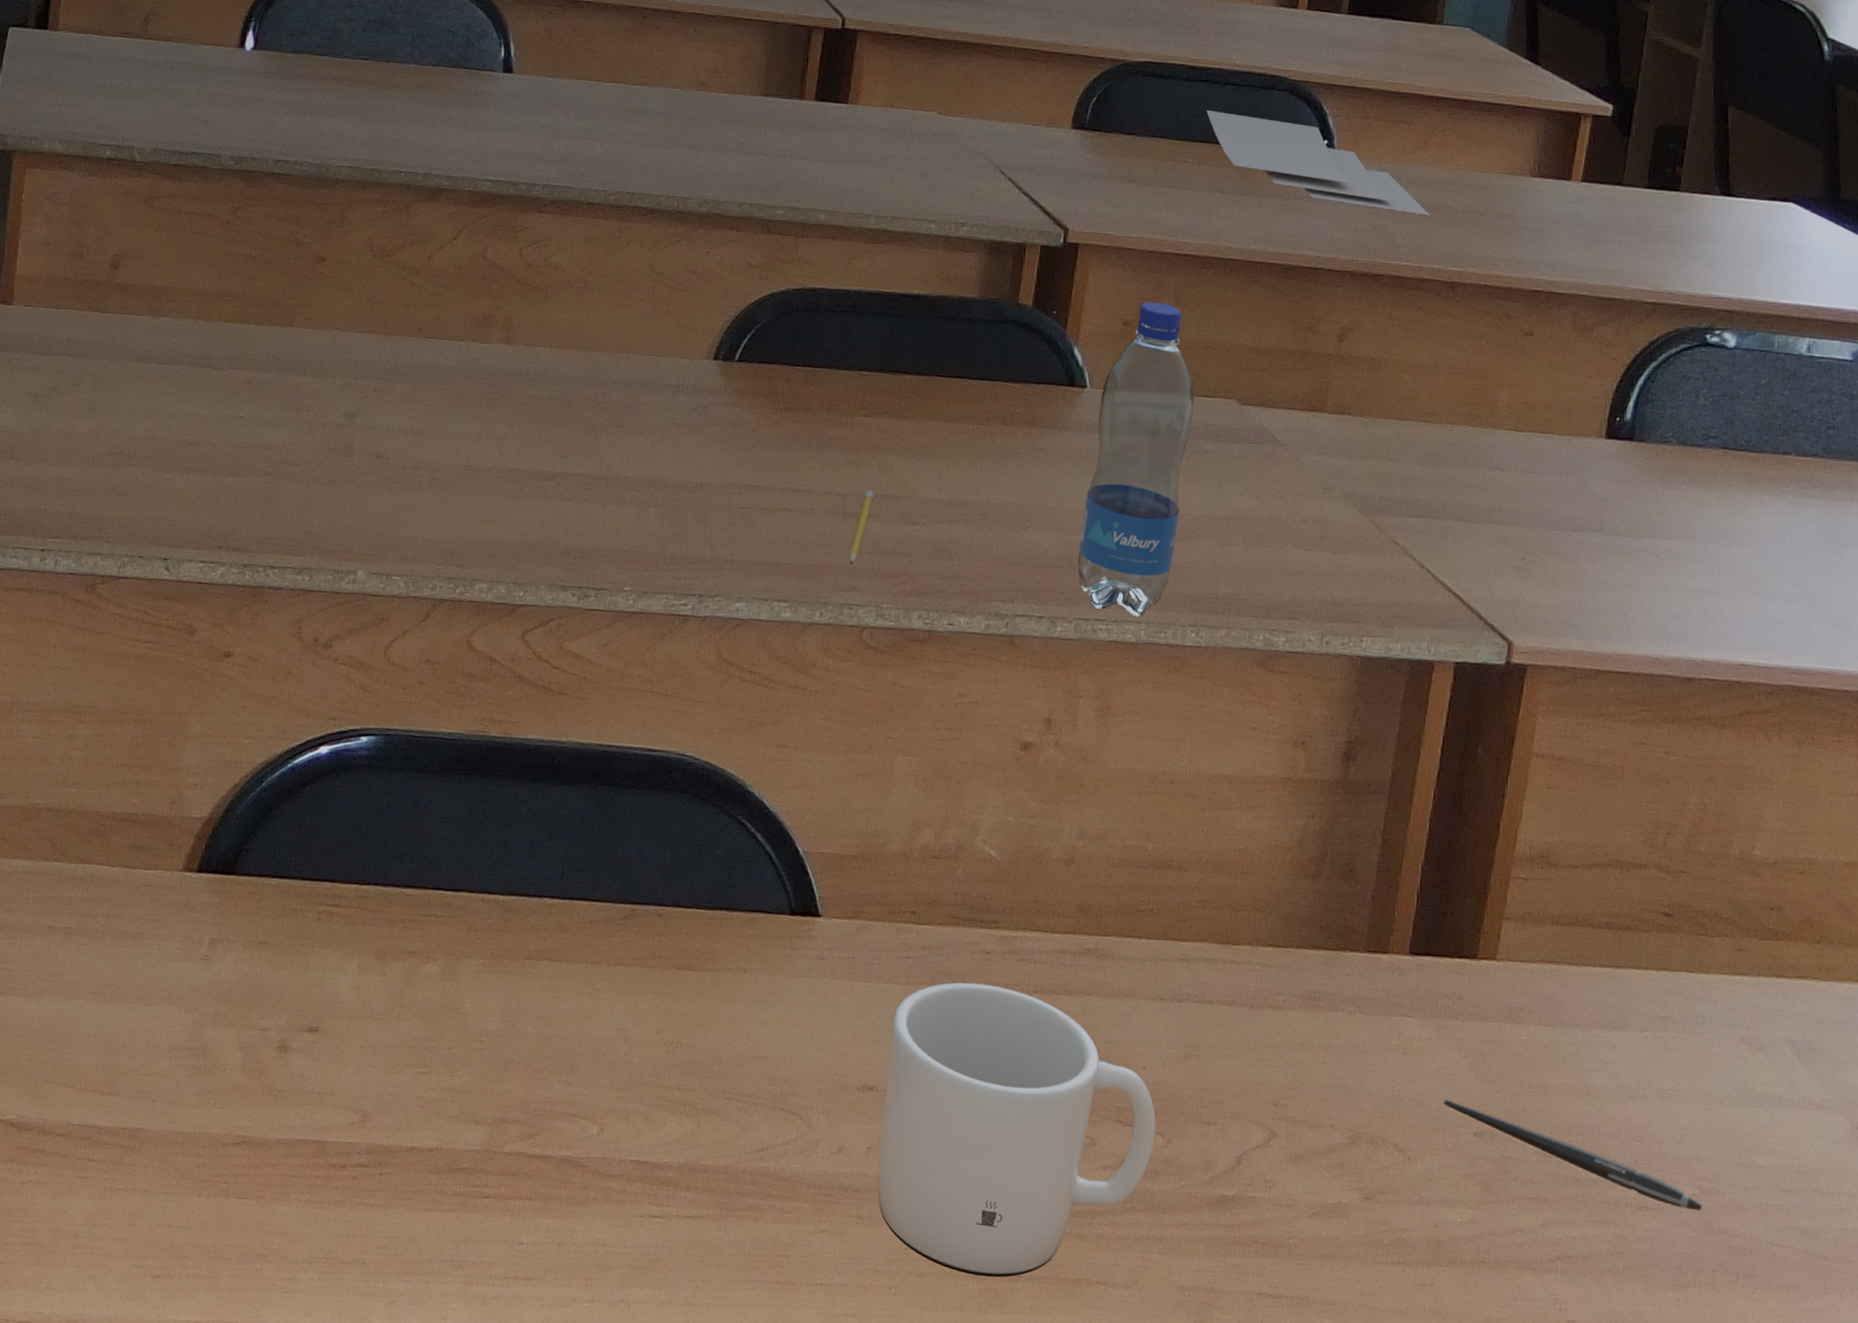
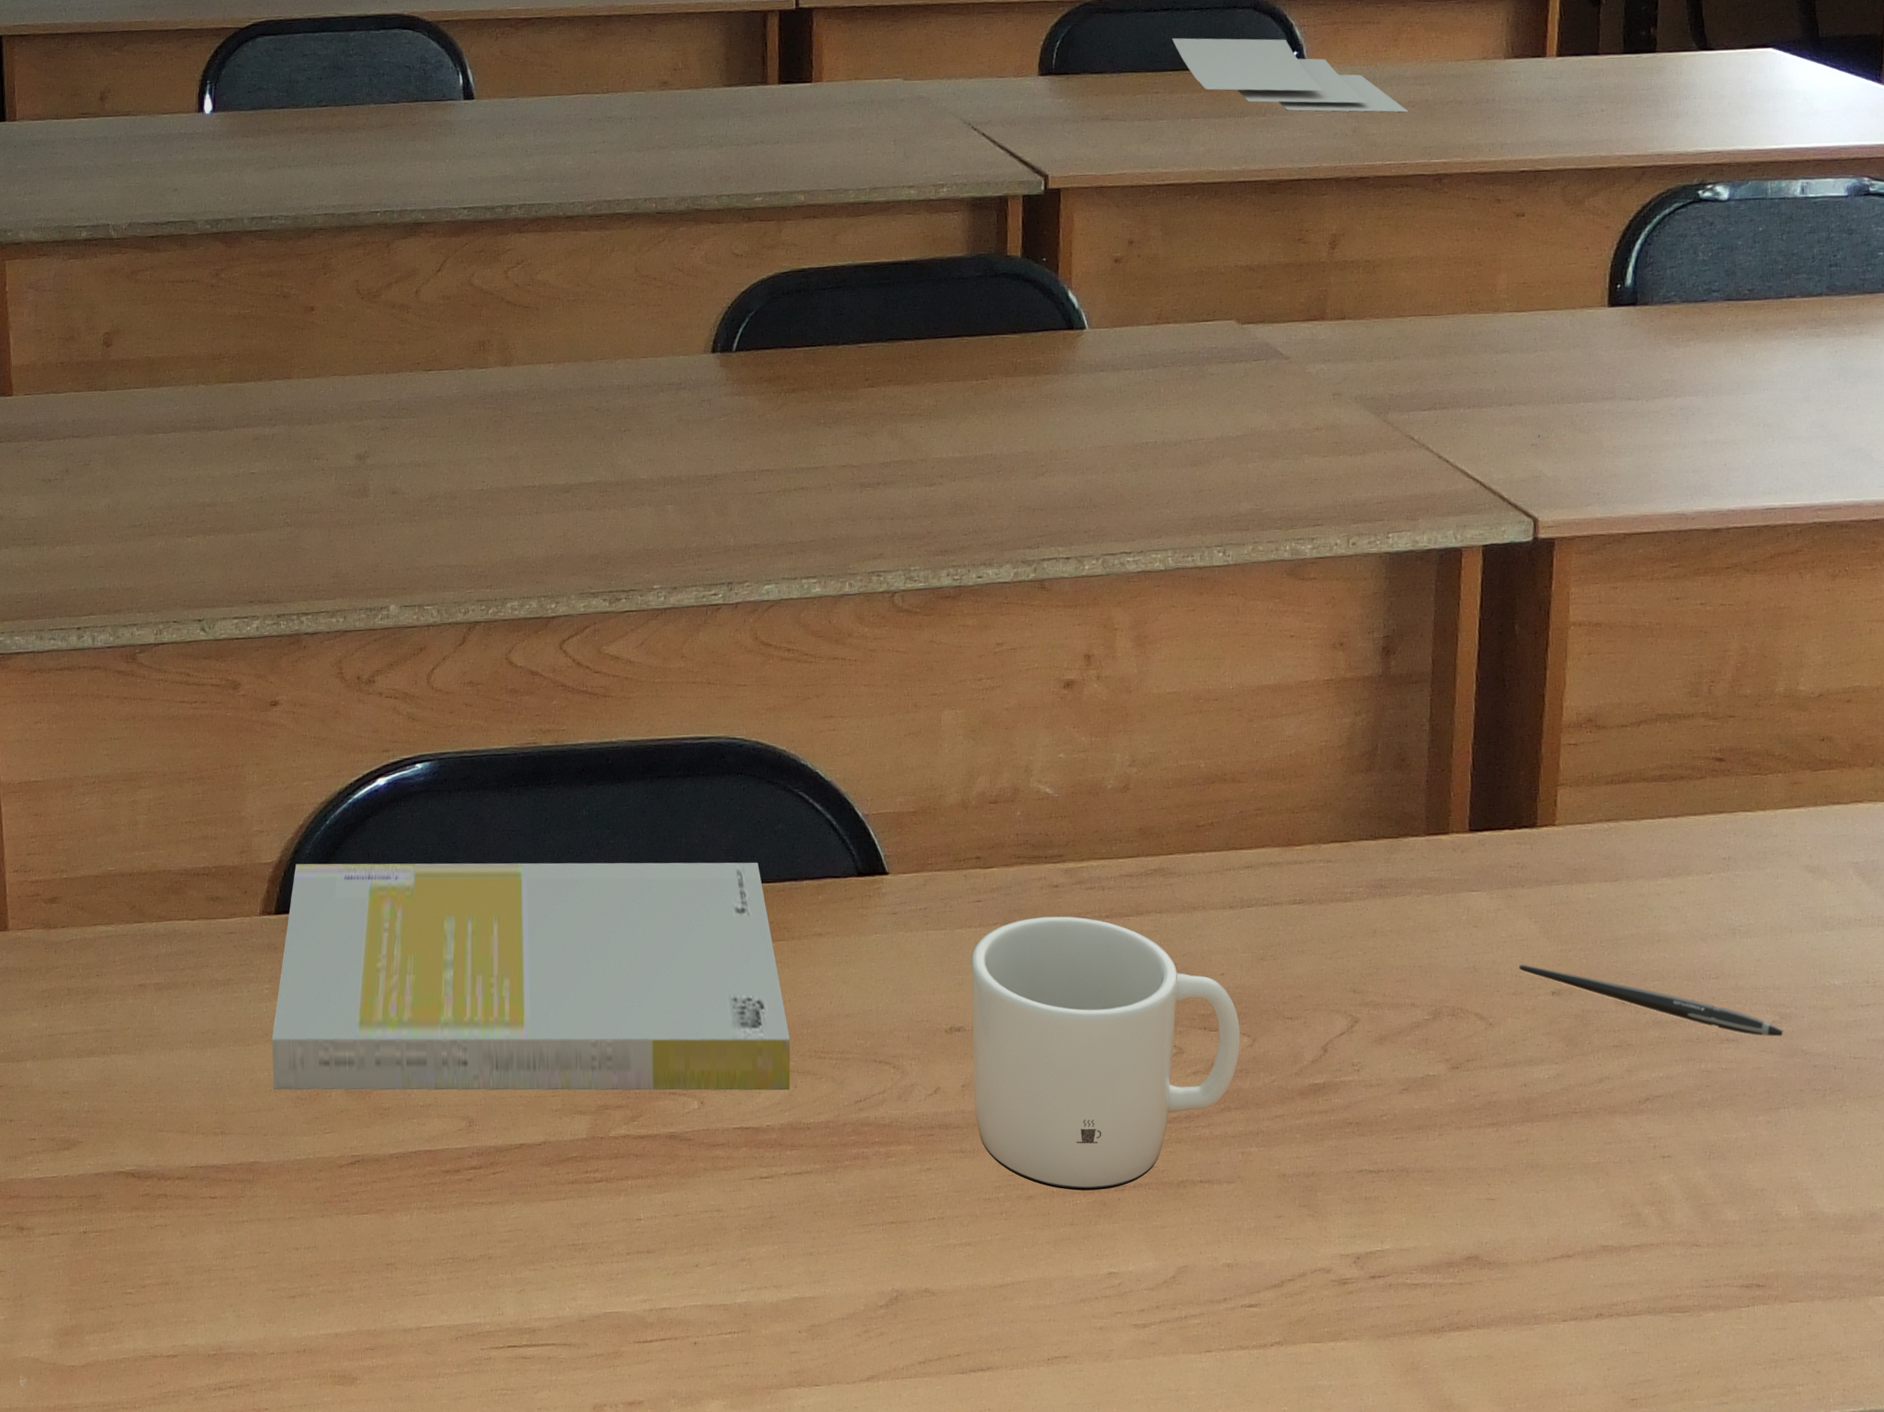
book: none [169,822,700,1128] -> present [271,862,791,1091]
pencil: present [848,489,874,565] -> none [870,458,888,533]
bottle: present [1077,302,1195,617] -> none [1096,235,1195,545]

